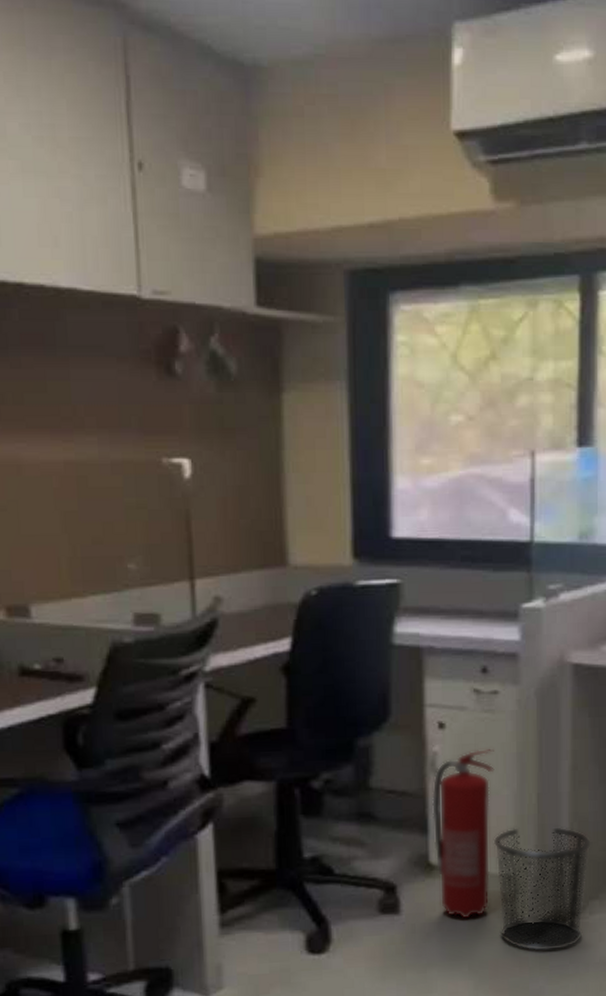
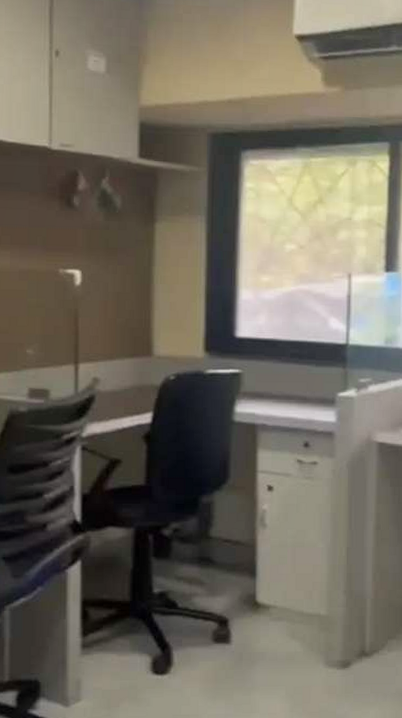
fire extinguisher: present [432,748,494,919] -> none [260,508,312,651]
waste bin: present [493,827,591,952] -> none [309,575,390,682]

